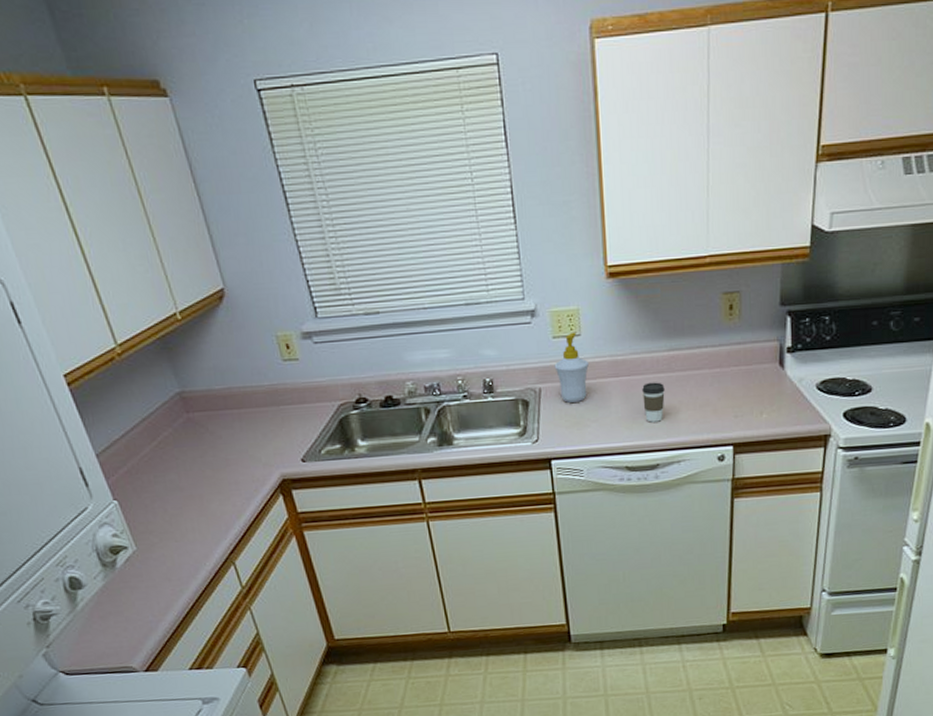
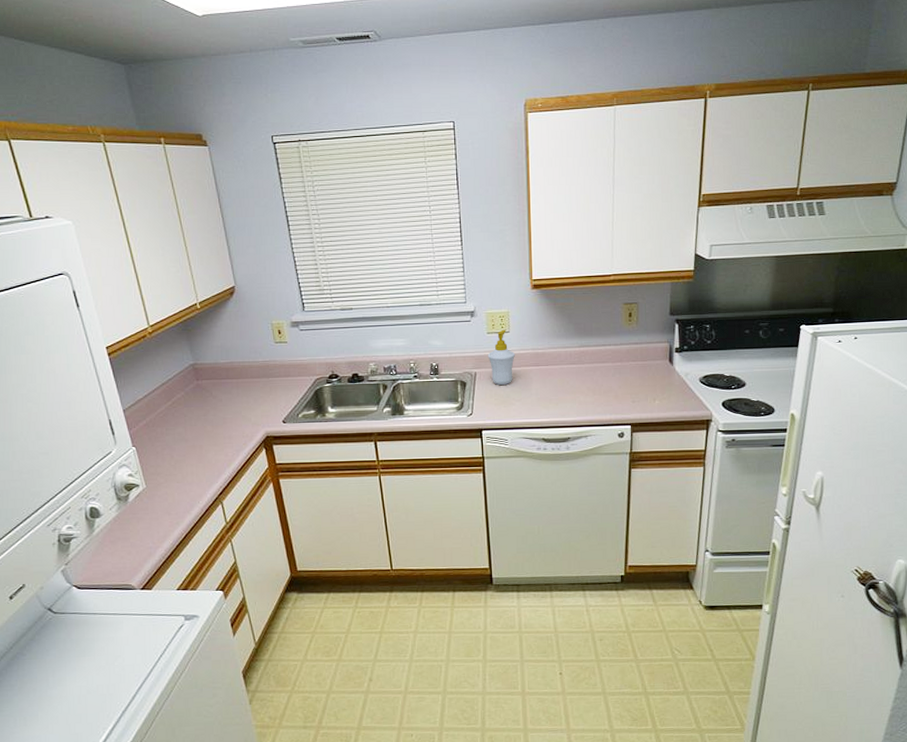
coffee cup: present [642,382,665,423] -> none [557,371,576,404]

